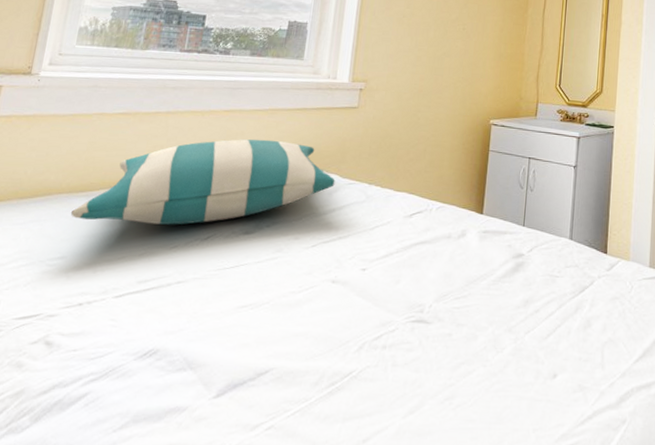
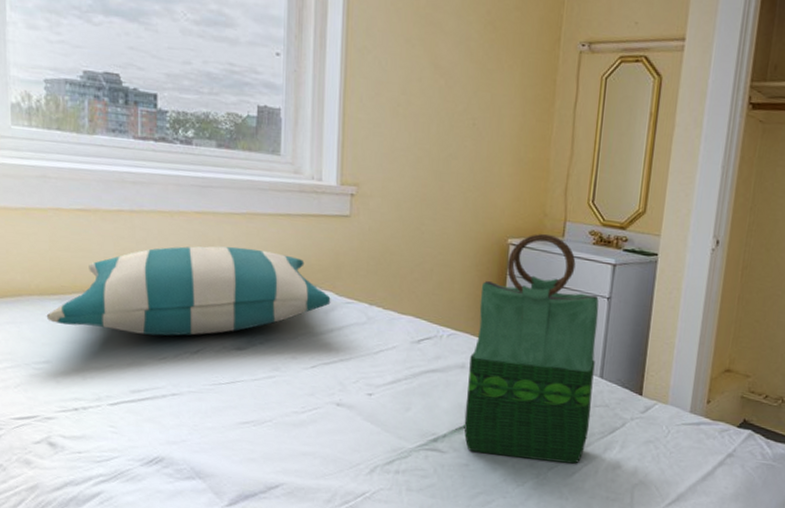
tote bag: none [448,114,567,326] -> present [464,233,599,464]

